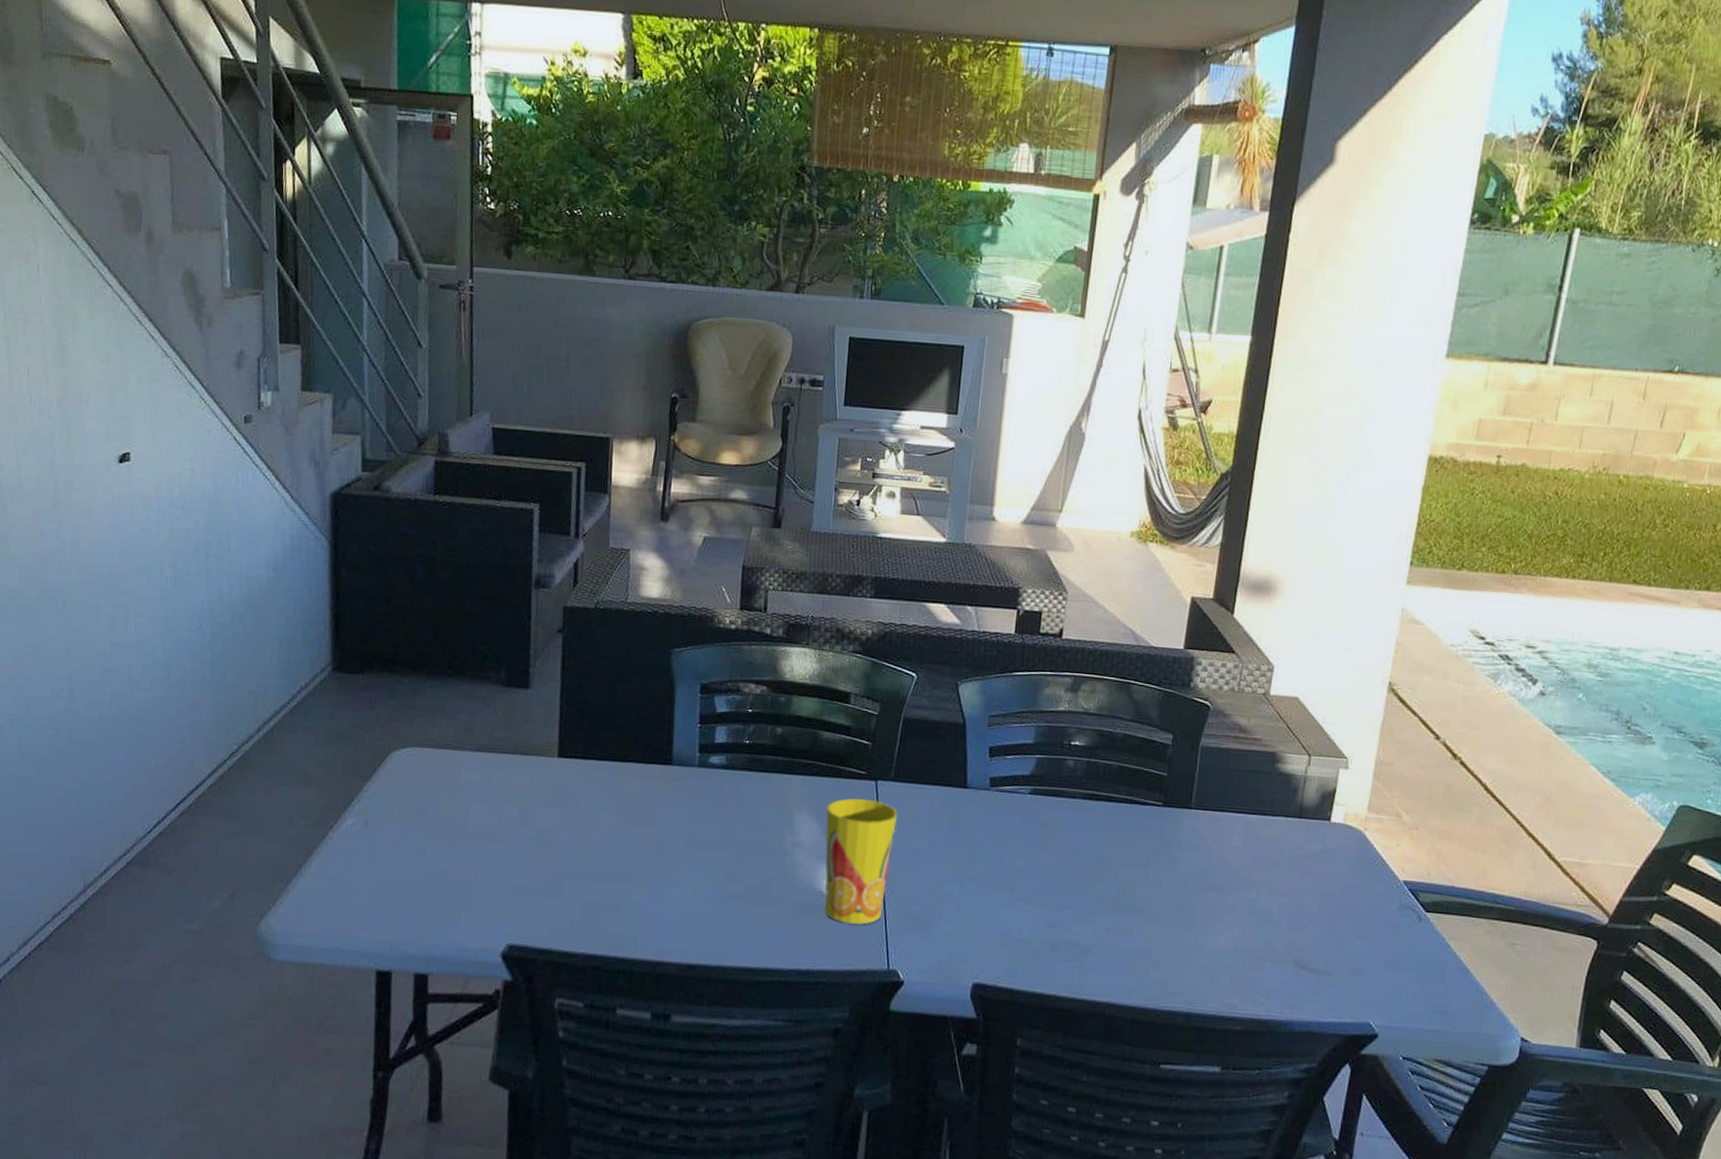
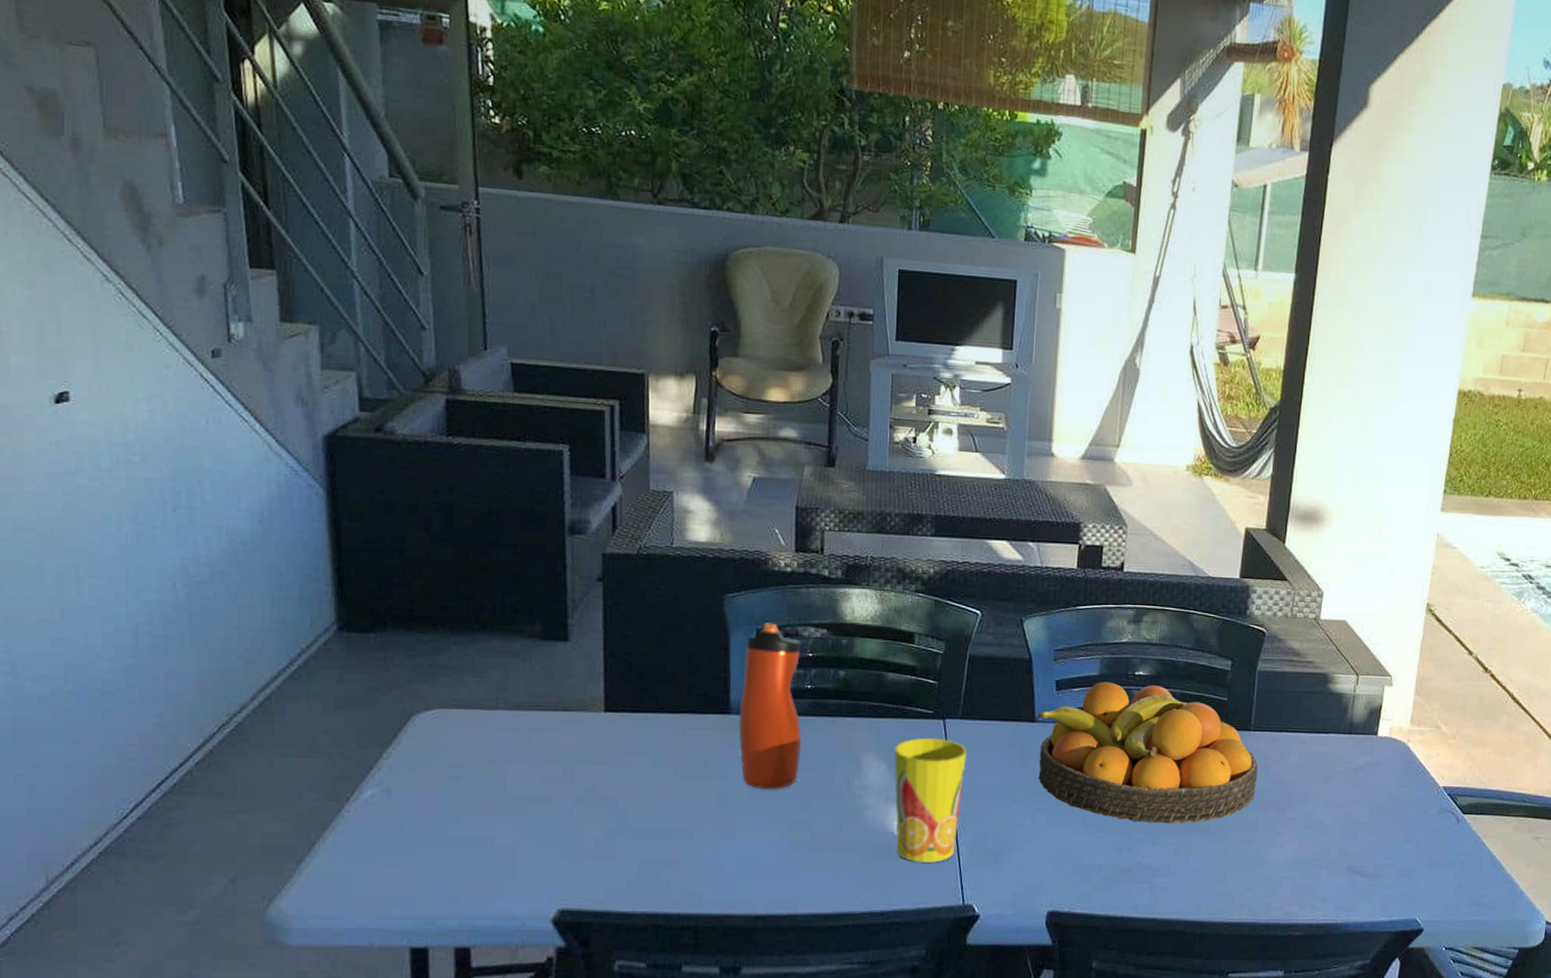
water bottle: none [679,678,741,841] -> present [738,623,801,790]
fruit bowl: none [968,750,1198,902] -> present [1036,681,1258,824]

